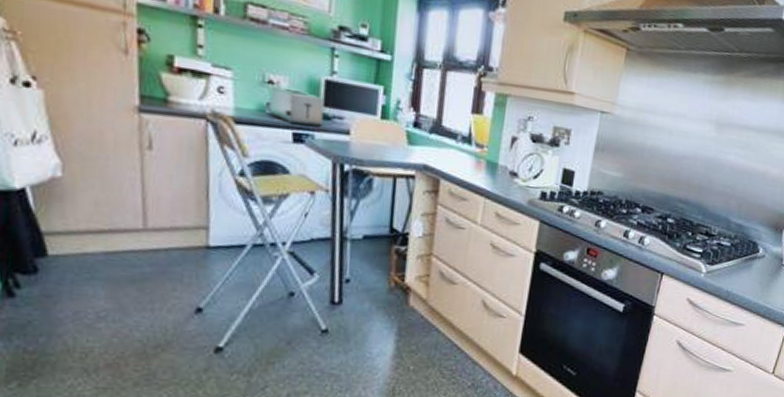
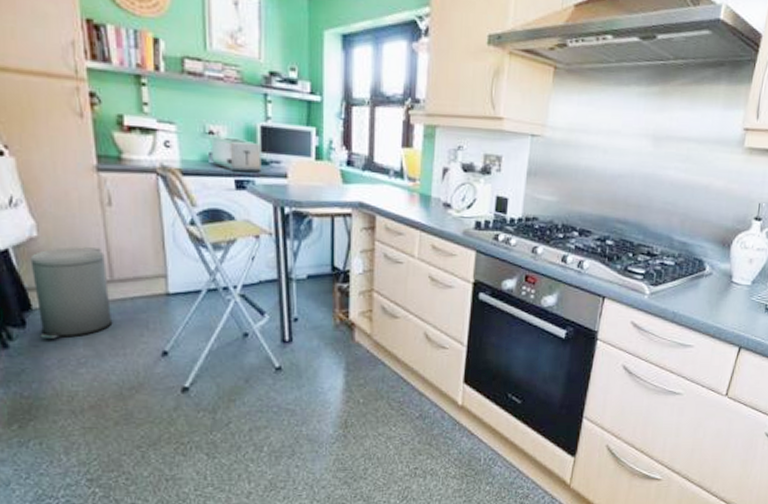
pedal bin: none [50,190,142,289] -> present [30,246,113,339]

